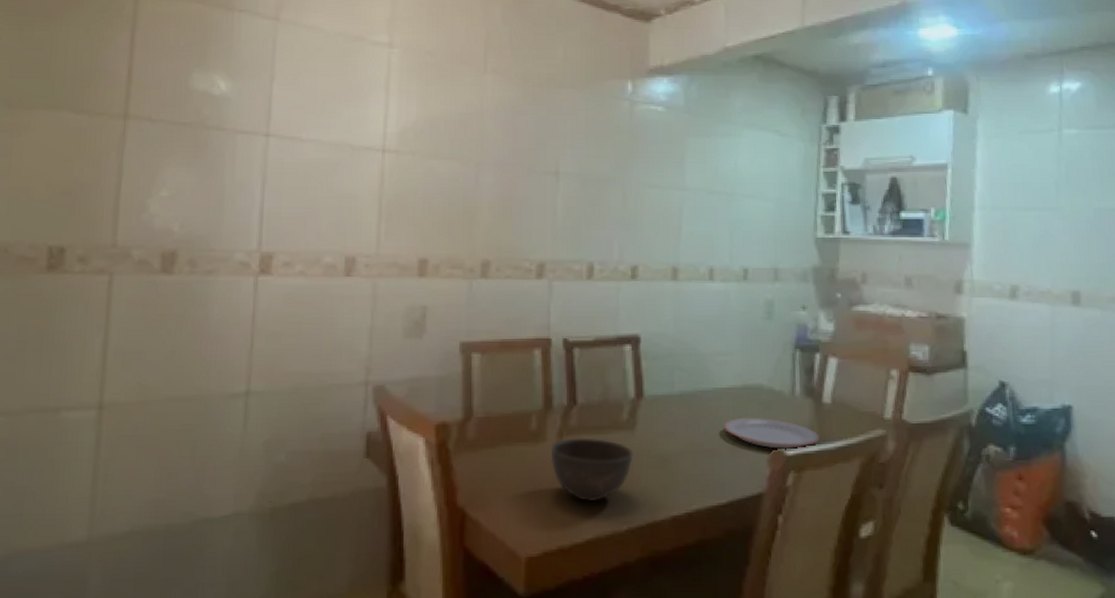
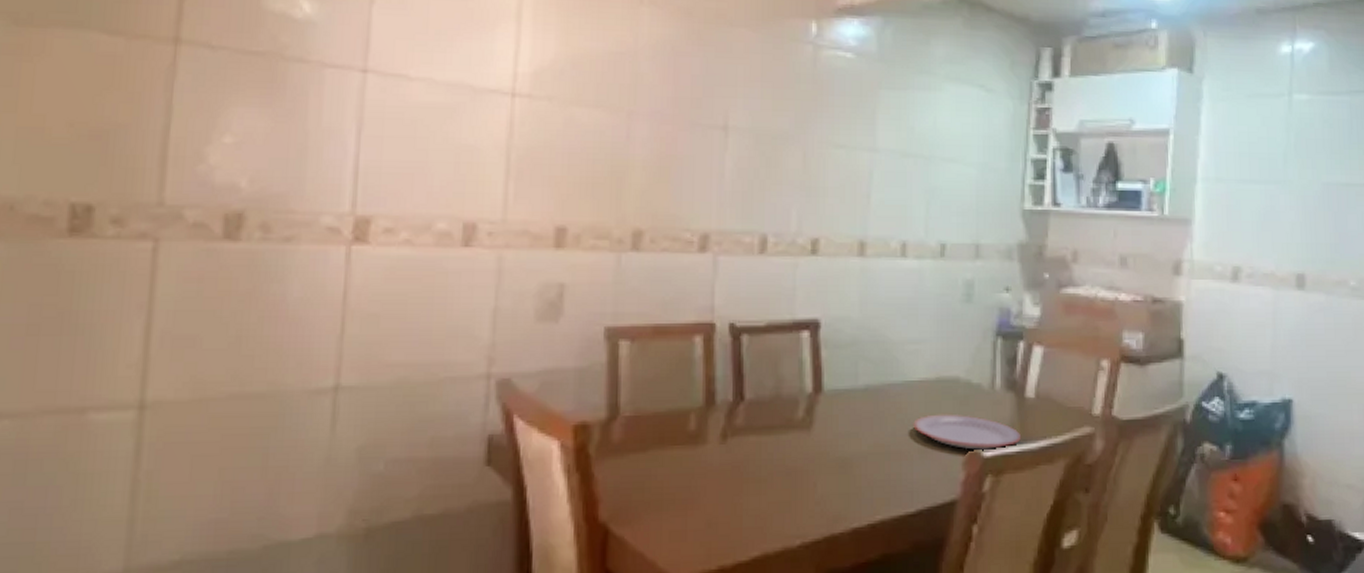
bowl: present [550,437,633,503] -> none [712,439,809,514]

